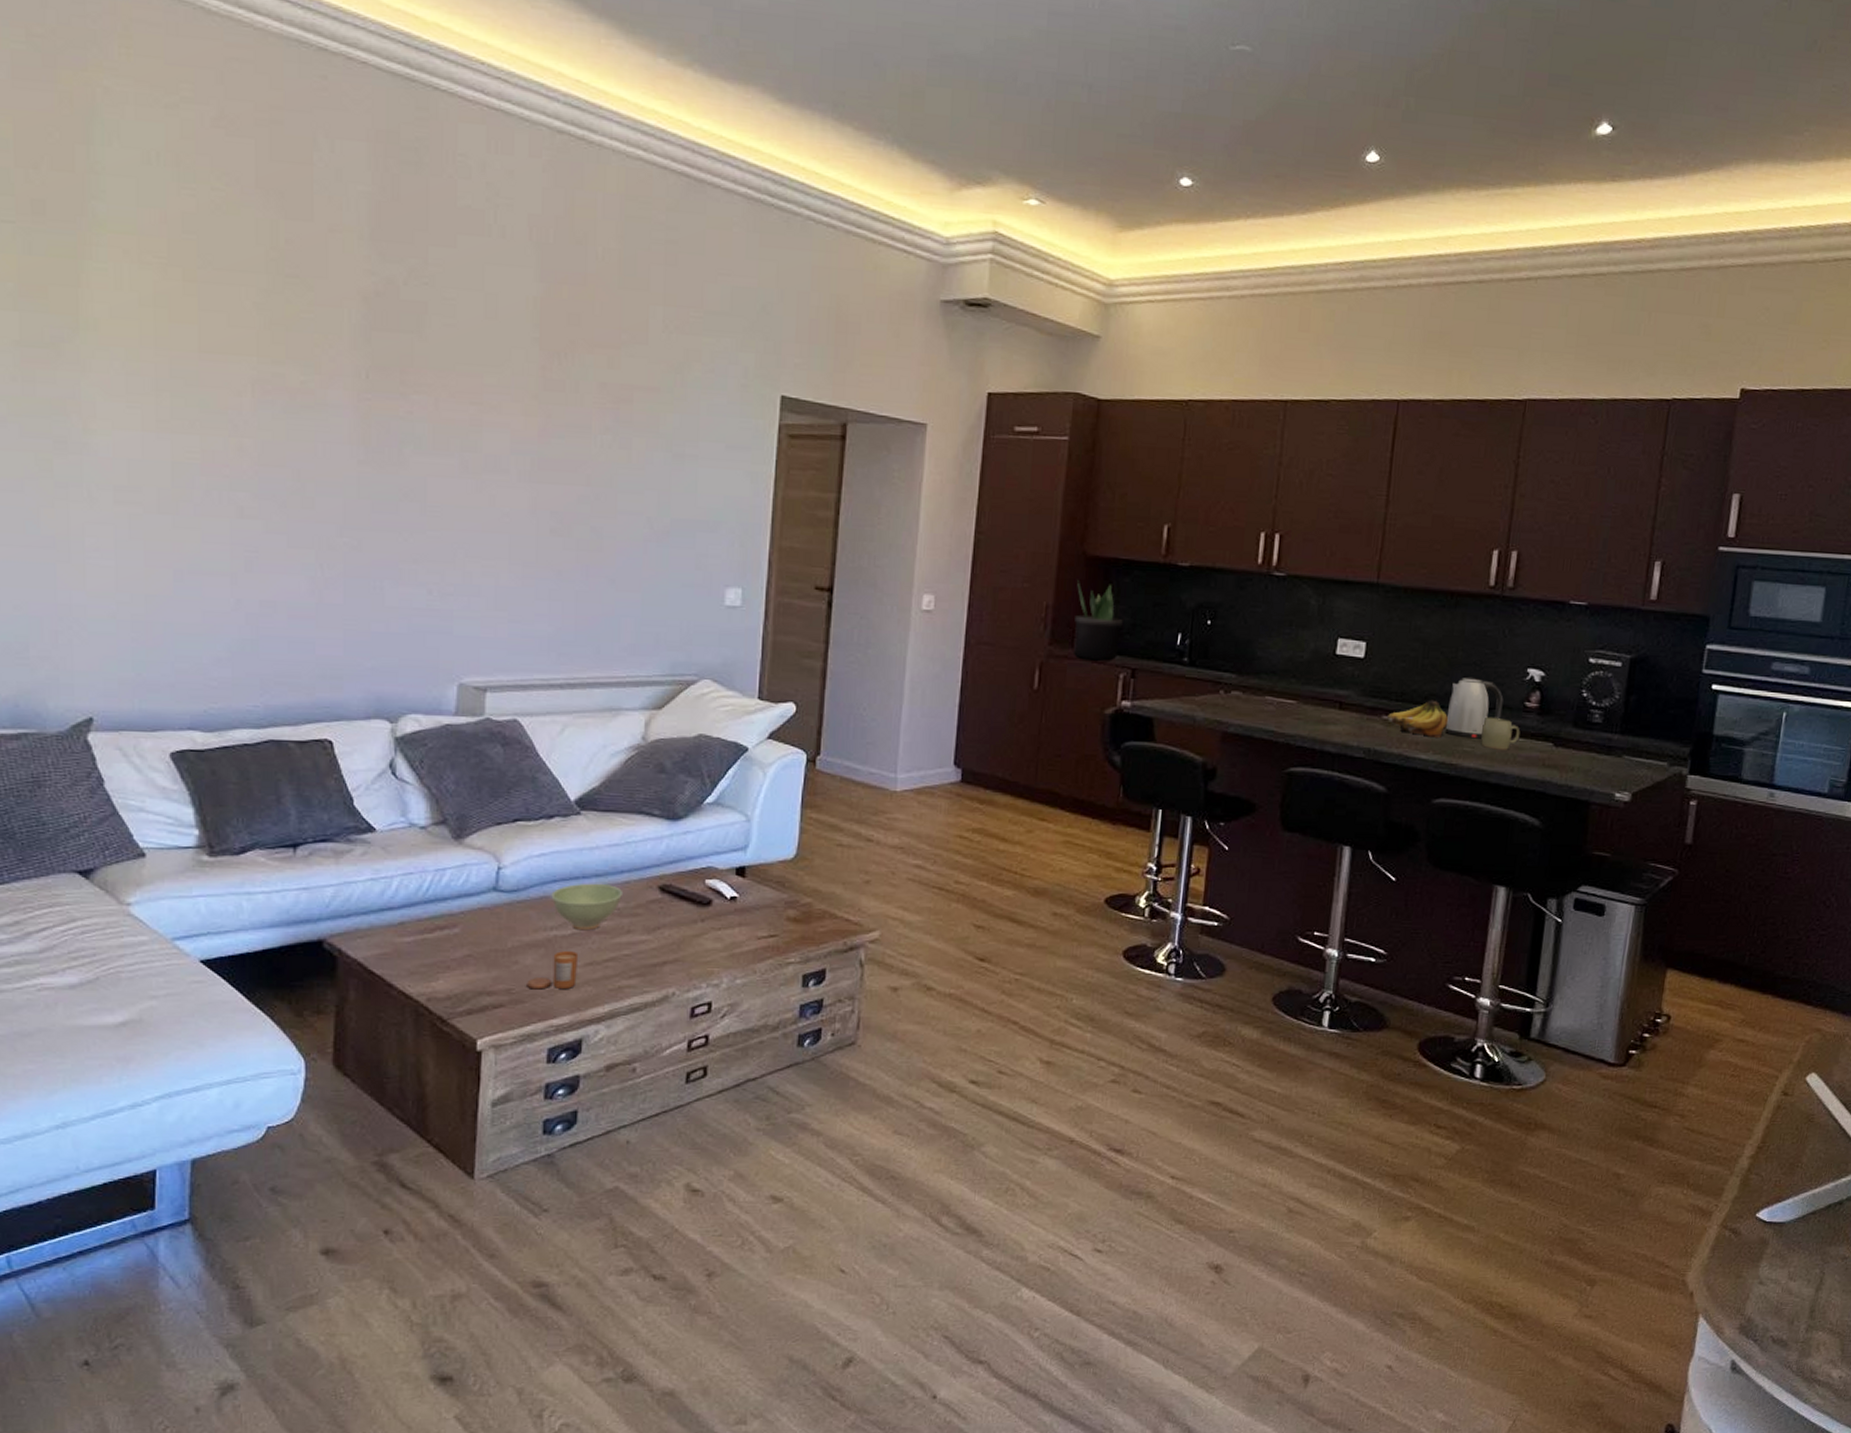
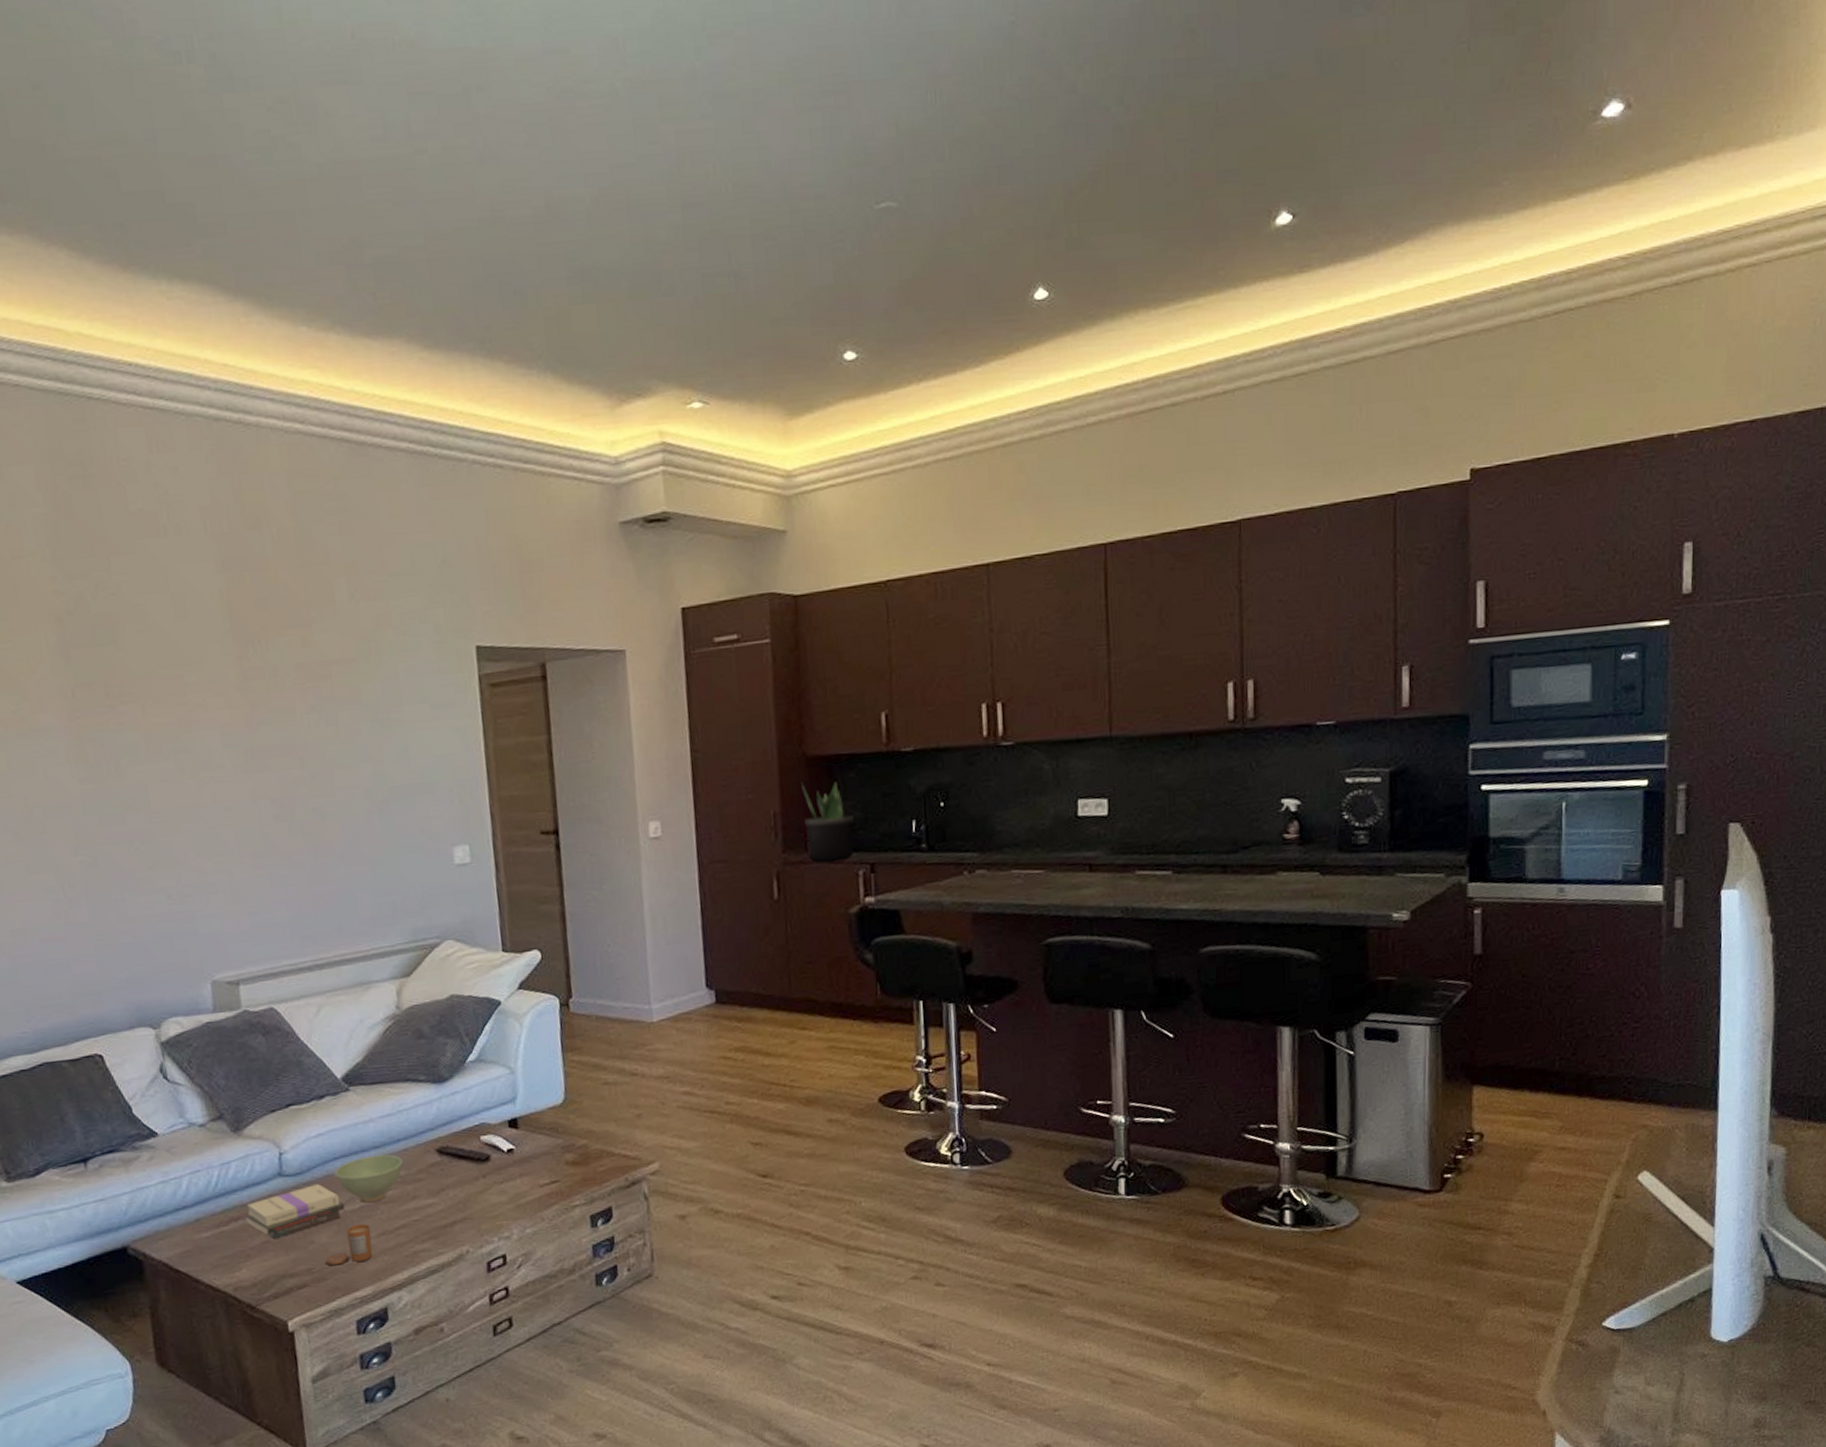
books: none [452,904,557,953] -> present [246,1184,346,1238]
fruit: present [1386,699,1449,739] -> none [1140,847,1206,887]
kettle: present [1444,676,1504,739] -> none [1202,816,1261,882]
mug: present [1481,716,1521,750] -> none [1242,855,1283,889]

